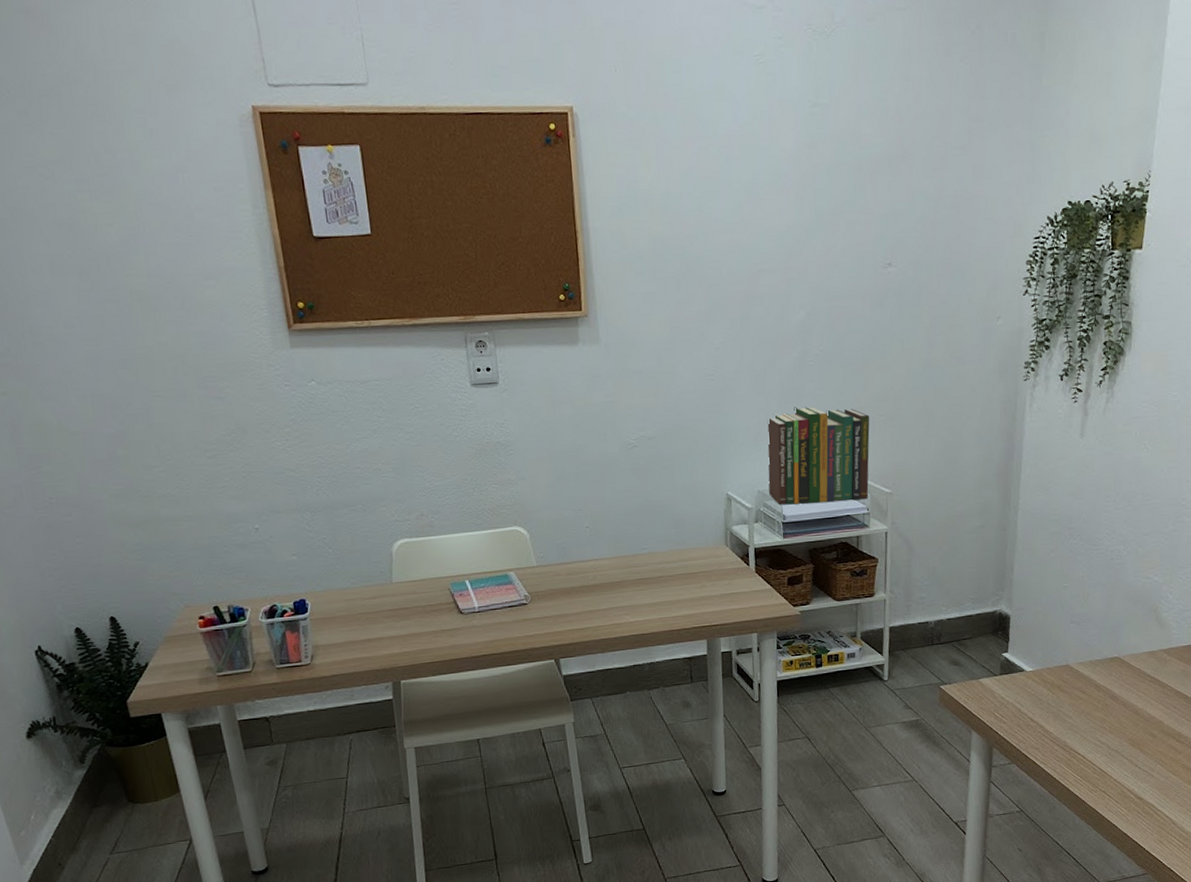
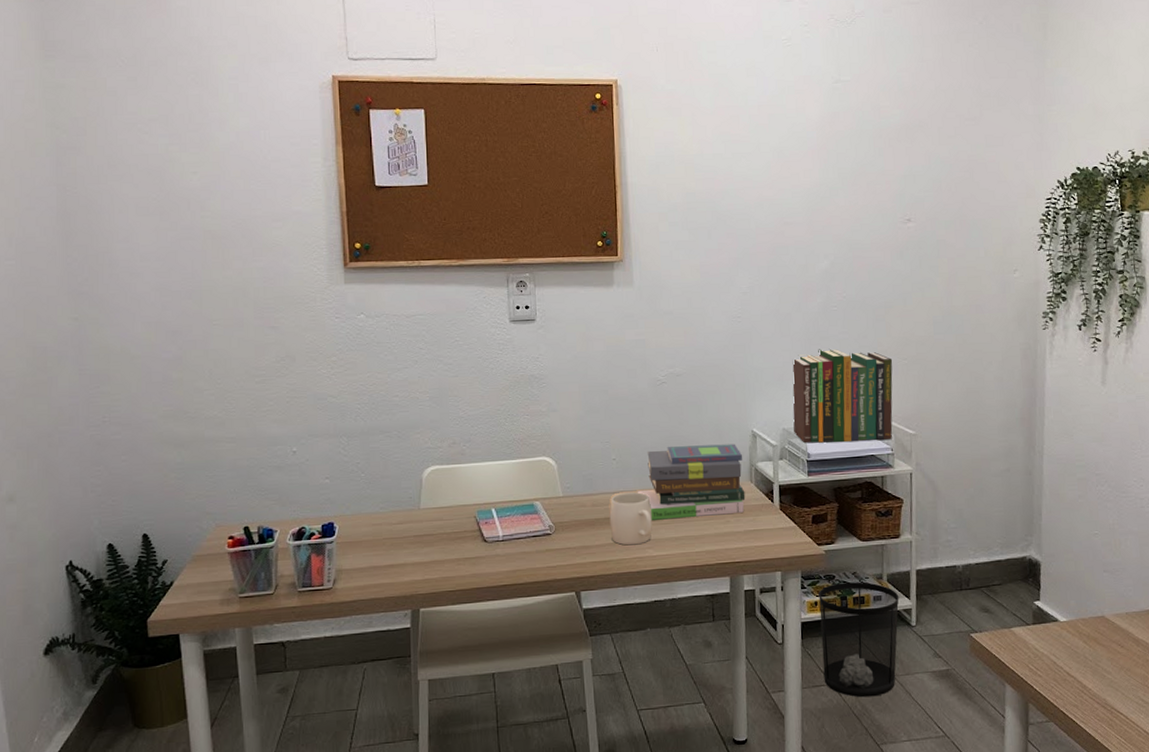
mug: none [584,559,629,613] -> present [609,492,653,546]
books: none [611,507,721,587] -> present [637,444,746,520]
waste bin: none [794,640,872,749] -> present [818,582,899,698]

